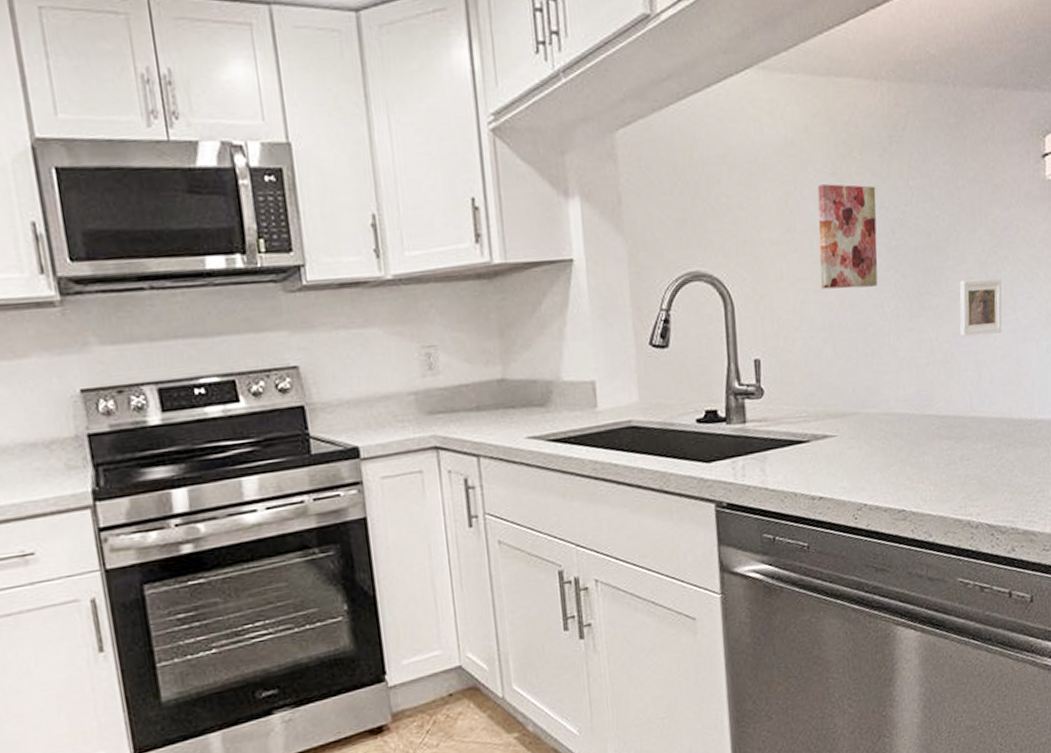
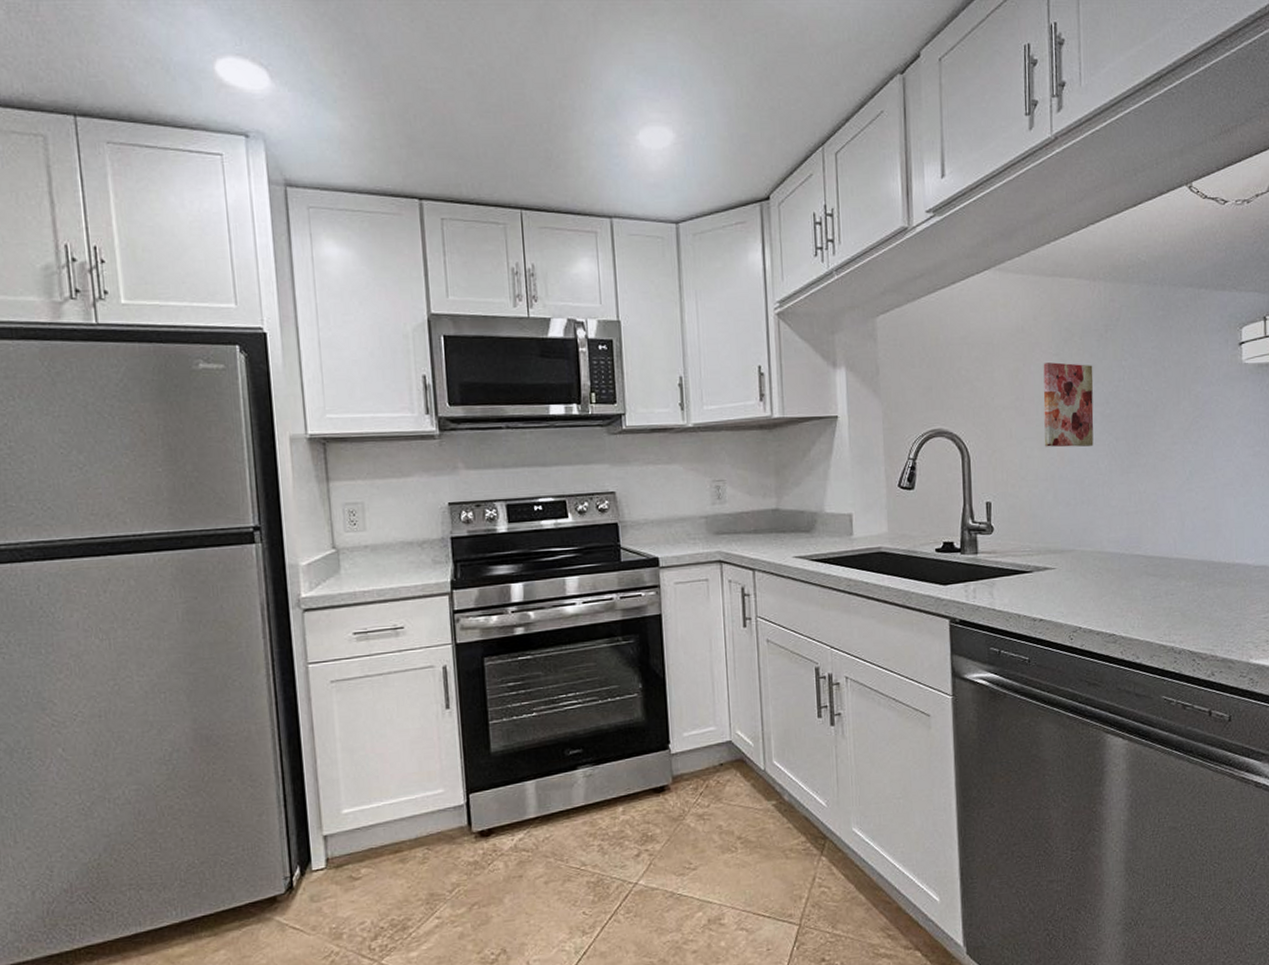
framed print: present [959,279,1002,337] -> none [1165,443,1203,491]

